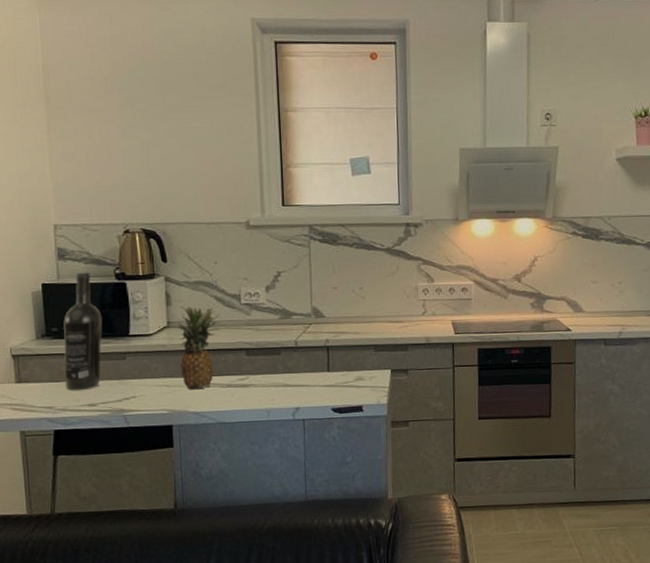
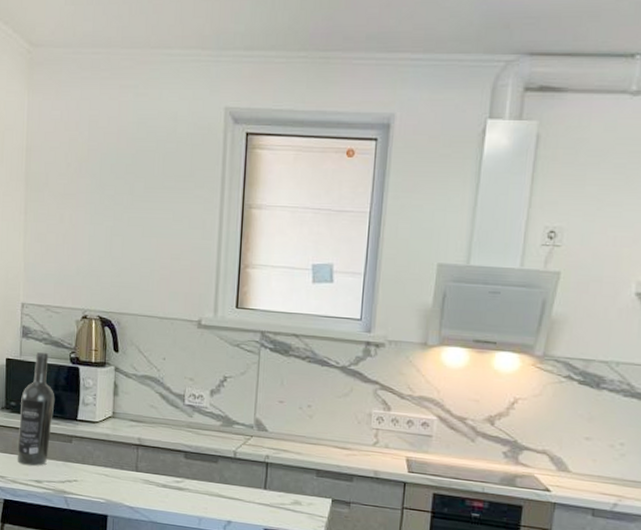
fruit: present [175,306,221,389] -> none [120,398,164,484]

